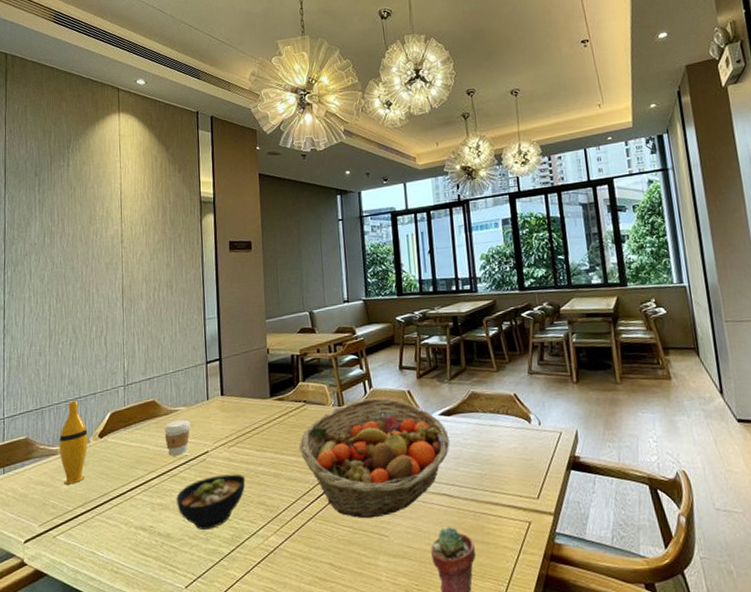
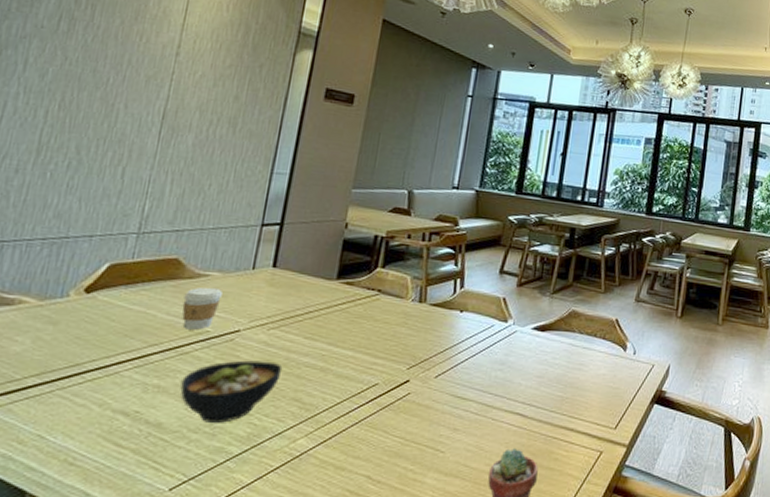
vase: present [59,400,88,485] -> none [14,239,69,346]
fruit basket: present [299,398,450,519] -> none [360,299,538,431]

